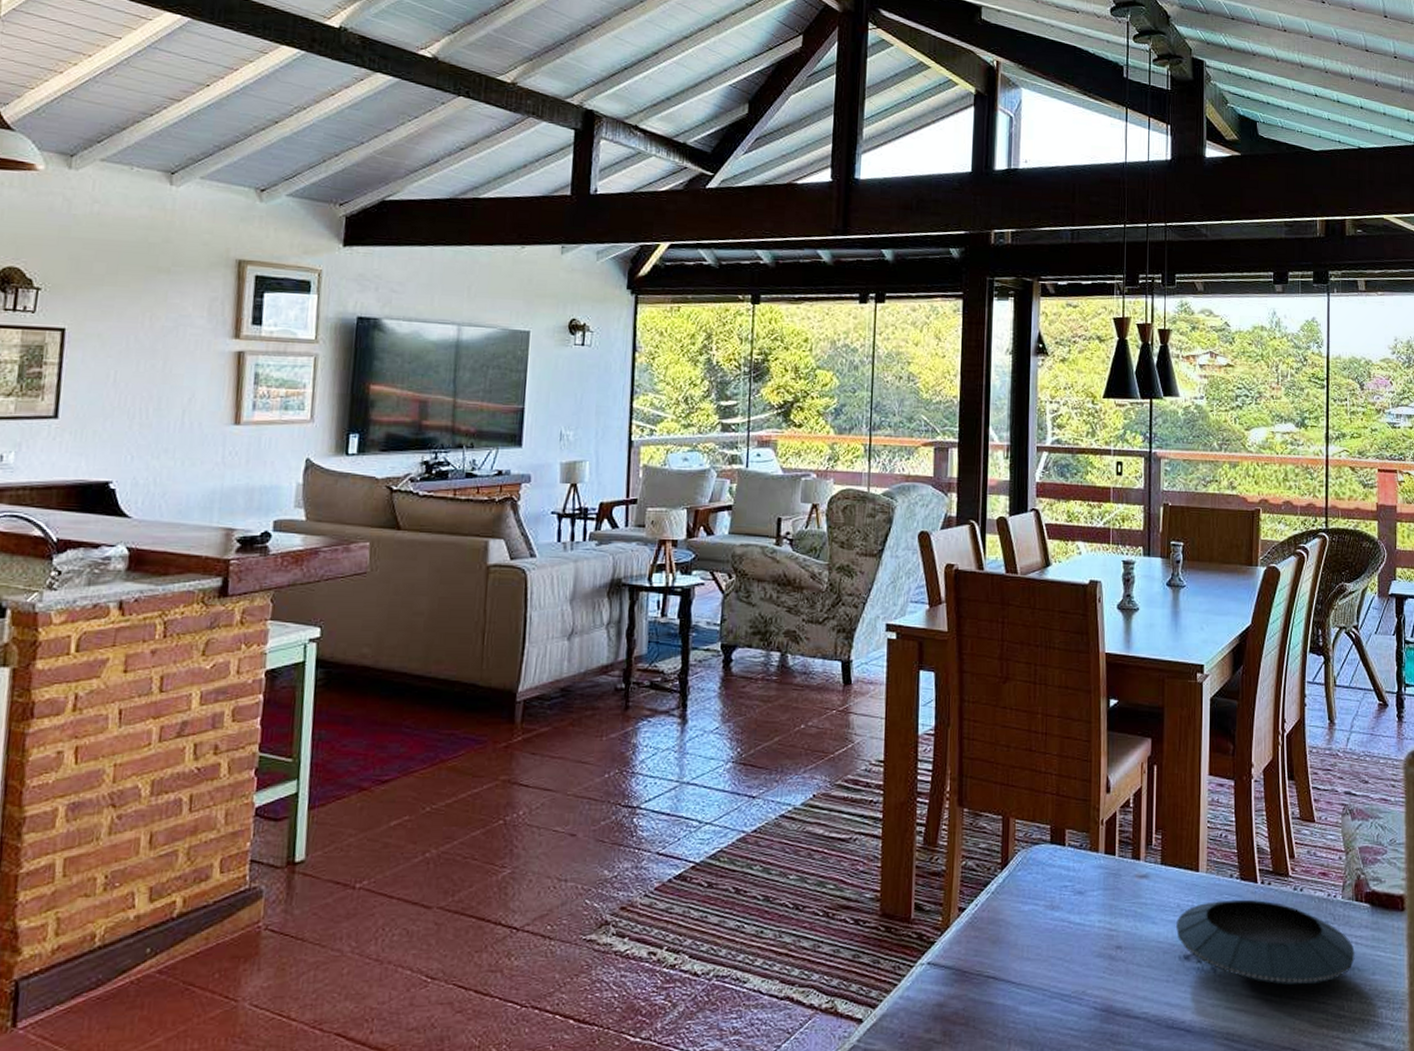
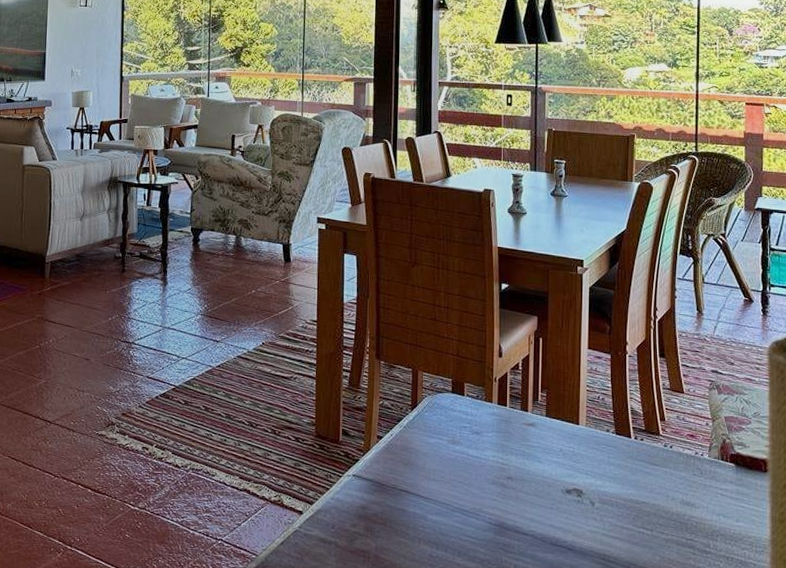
saucer: present [1176,899,1355,985] -> none [559,449,720,524]

